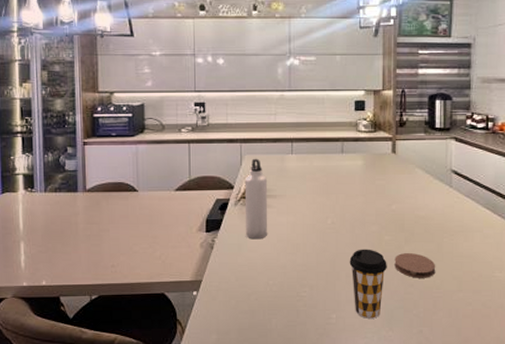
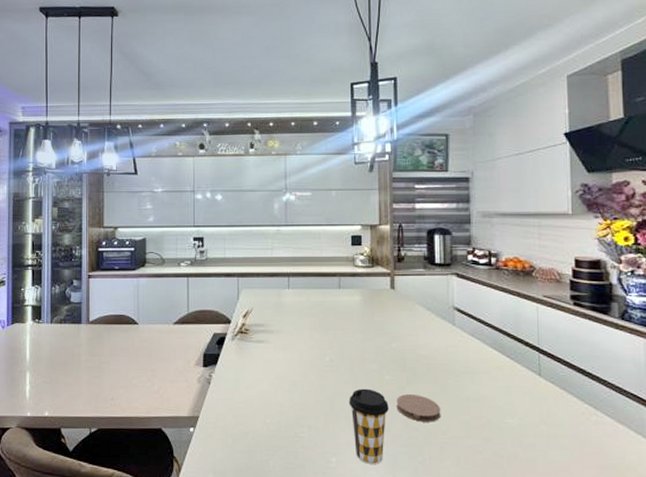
water bottle: present [244,158,268,240] -> none [241,293,265,376]

